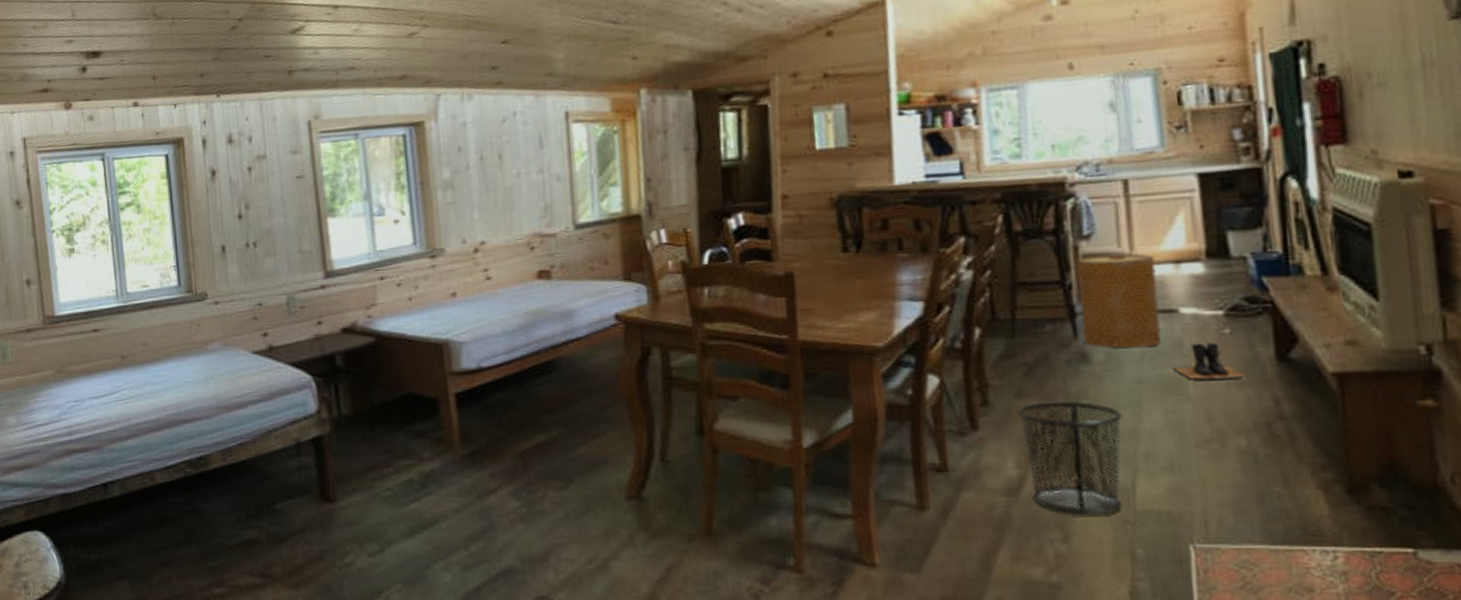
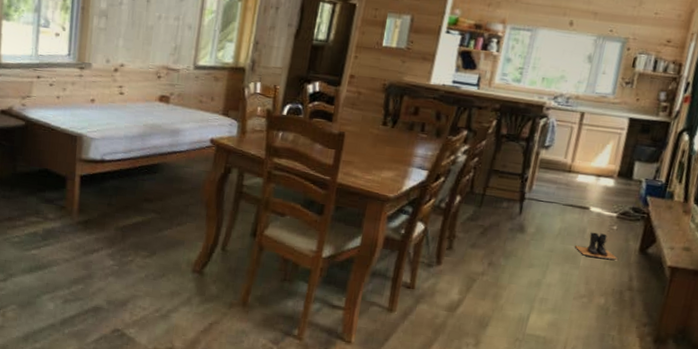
waste bin: present [1017,401,1123,516] -> none [463,253,535,333]
basket: present [1077,254,1162,349] -> none [525,161,585,230]

